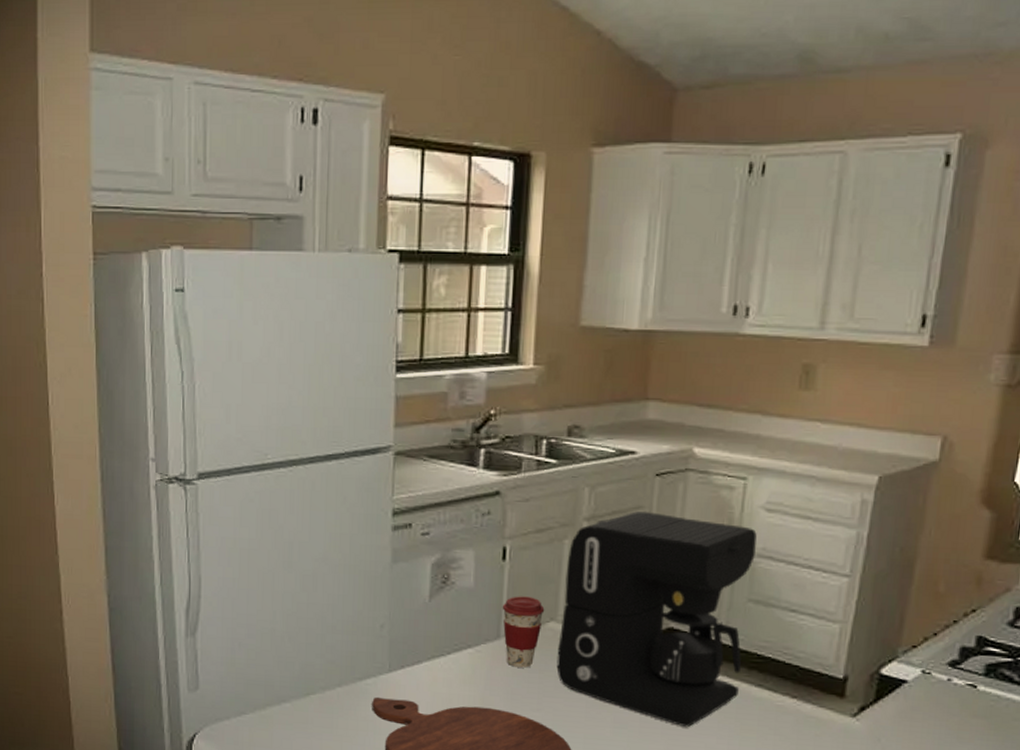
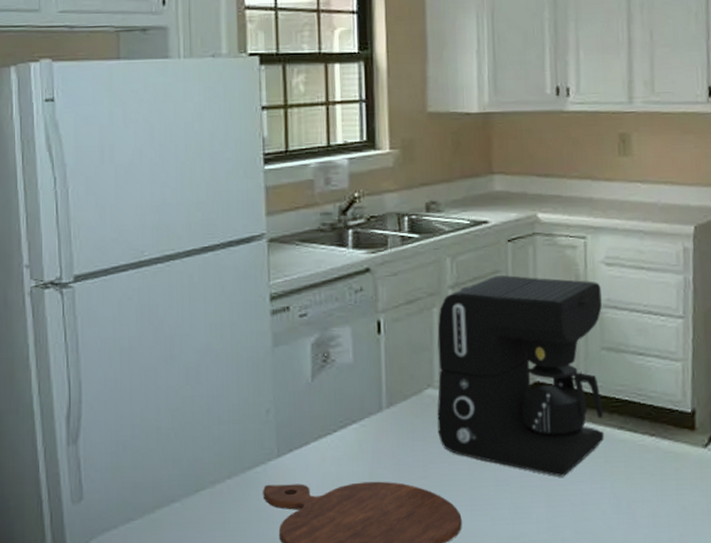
coffee cup: present [502,596,545,668] -> none [381,366,422,437]

